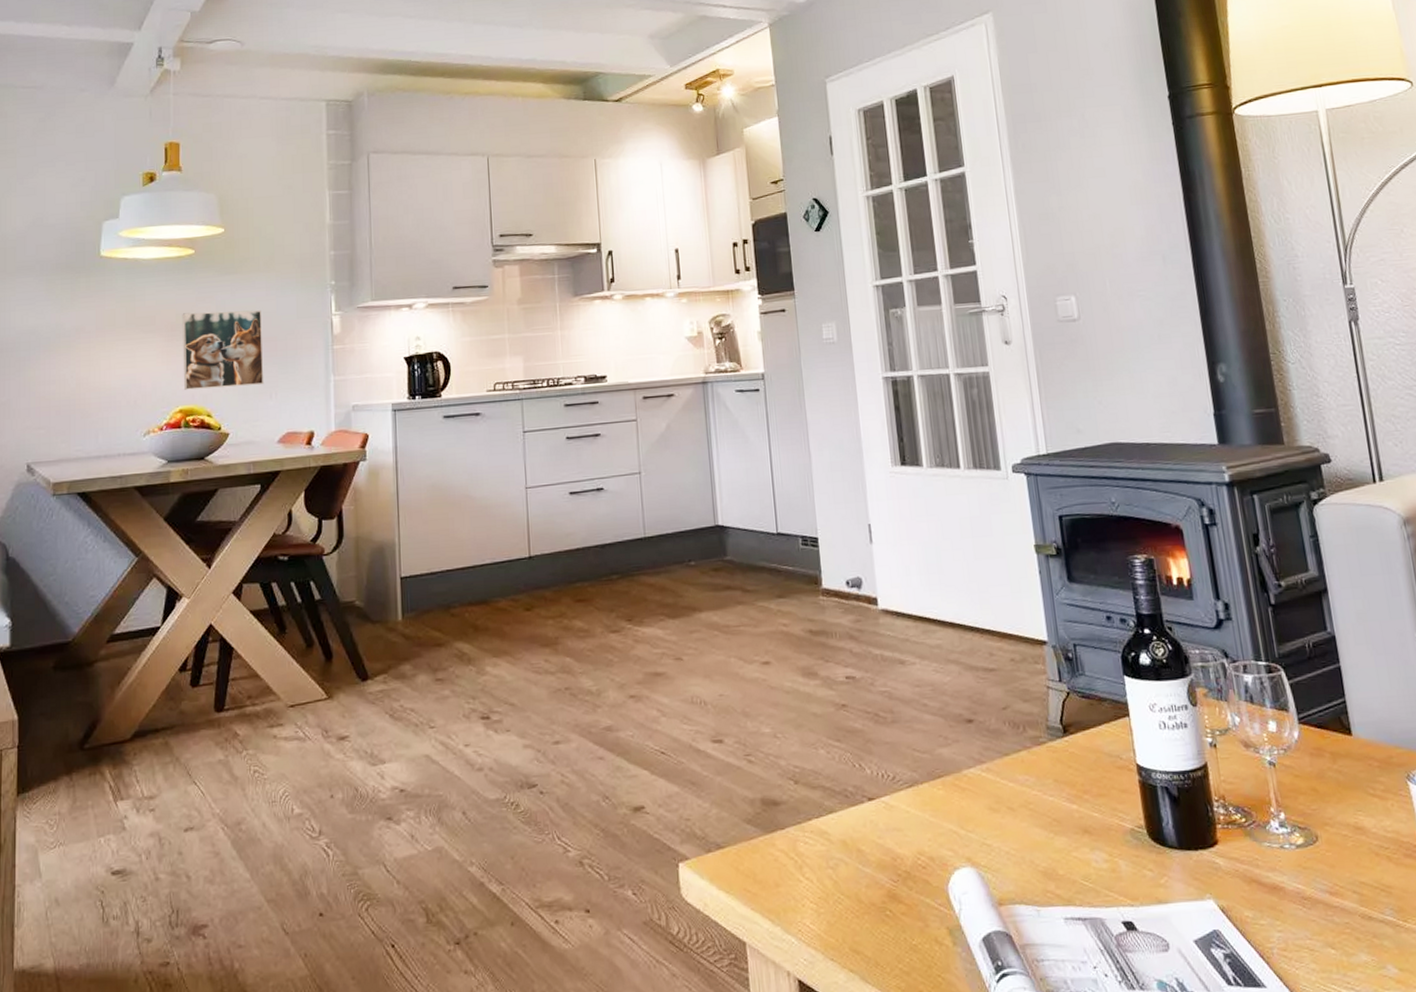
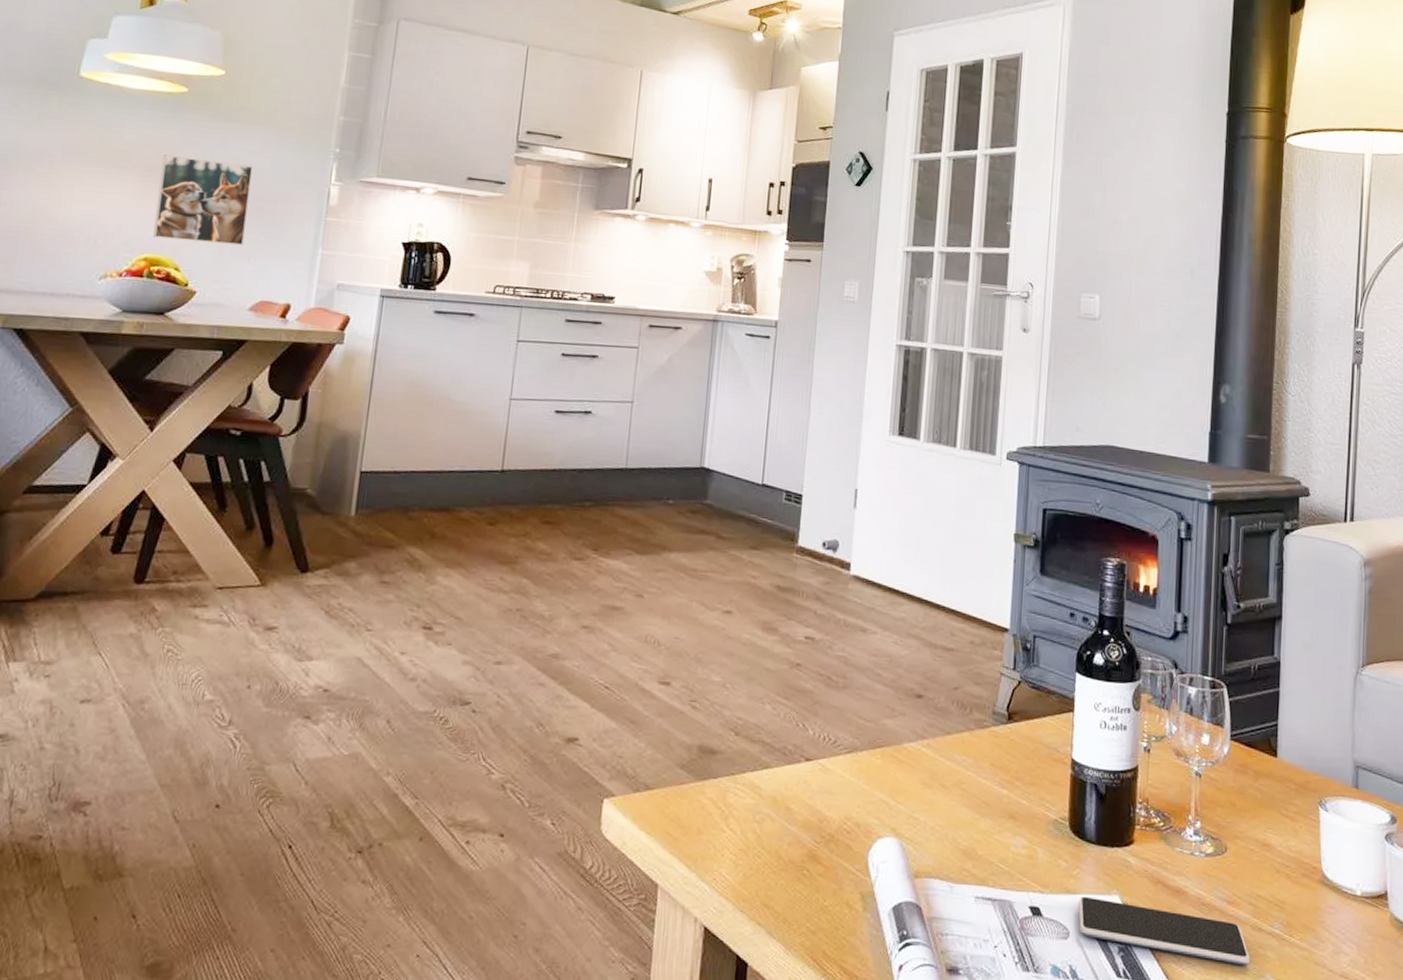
smartphone: none [1172,904,1366,959] -> present [1078,896,1250,966]

